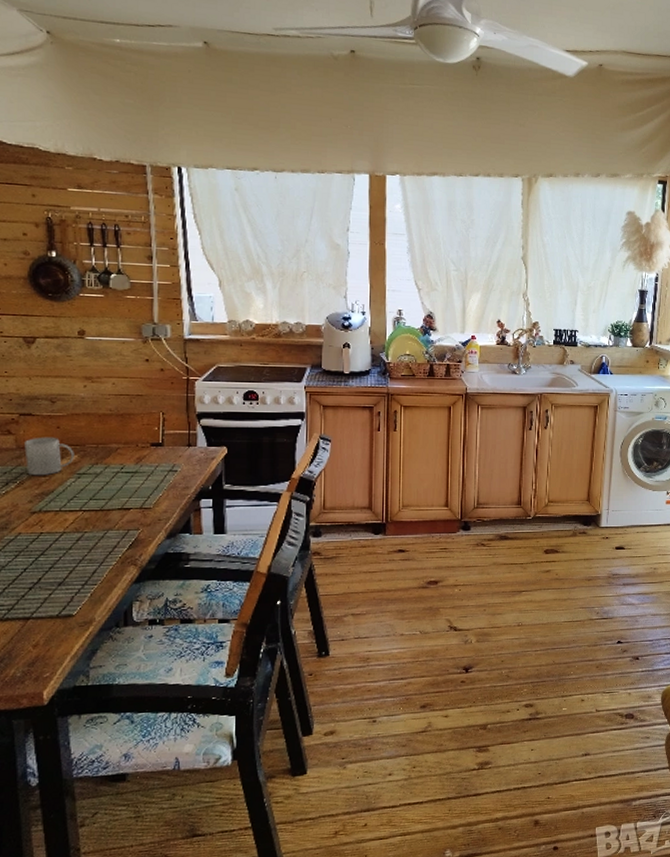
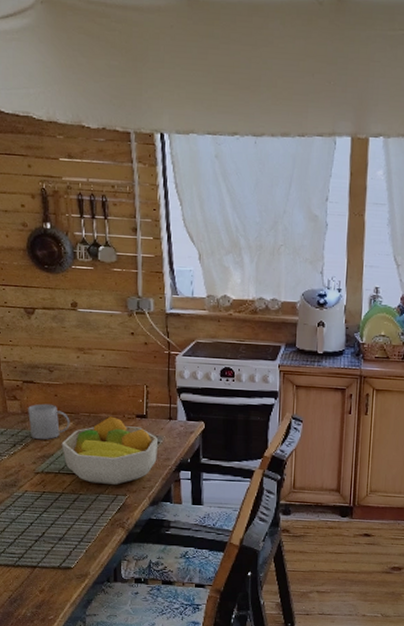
fruit bowl: none [63,446,175,519] -> present [61,416,158,485]

